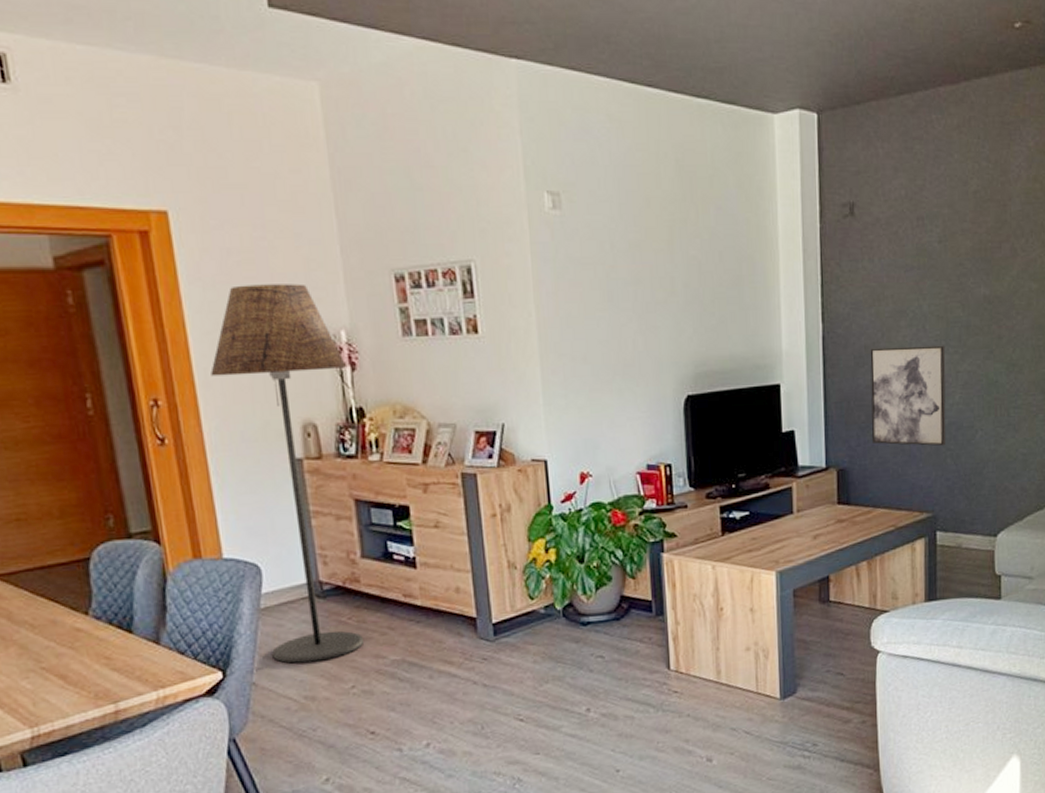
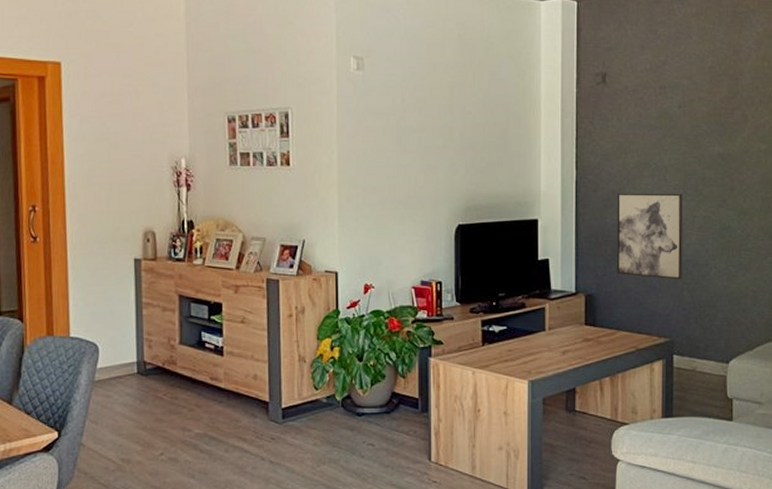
floor lamp: present [210,283,363,664] -> none [78,120,184,430]

